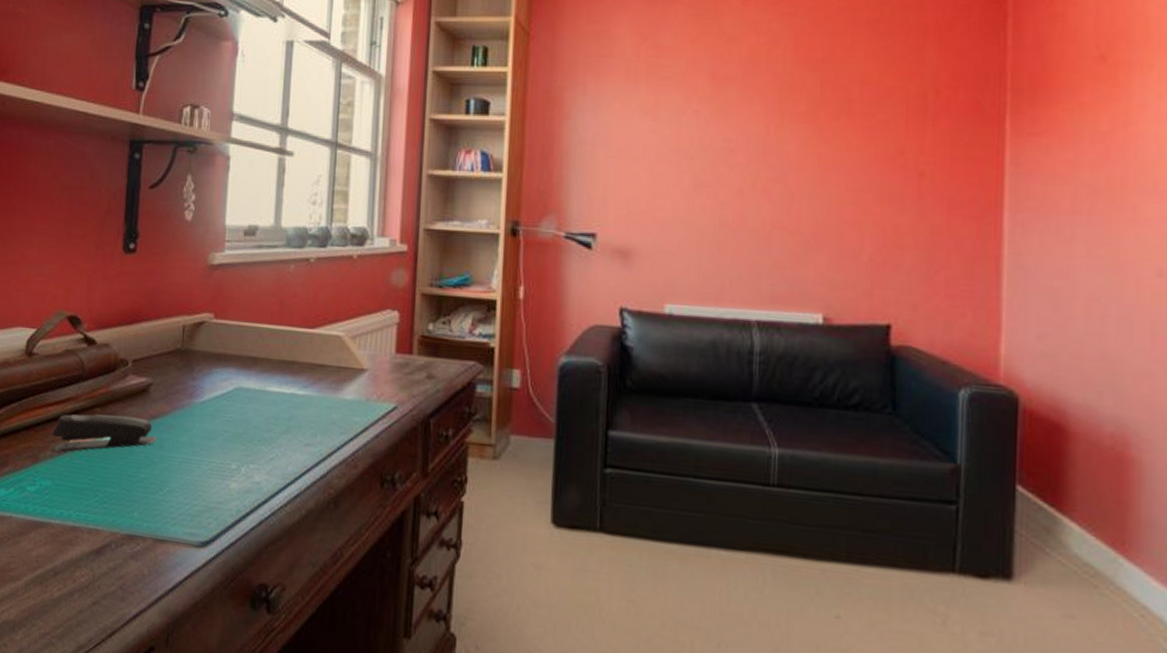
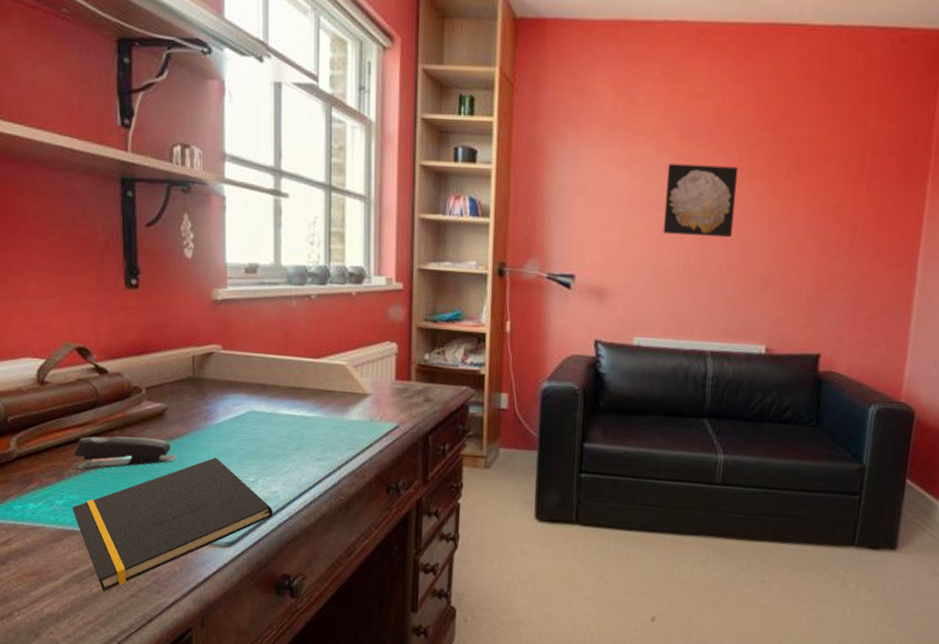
notepad: none [43,440,255,596] -> present [72,457,274,591]
wall art: none [695,110,779,190] -> present [663,164,739,238]

